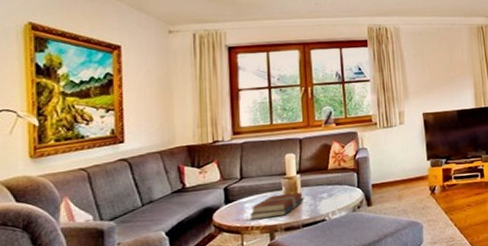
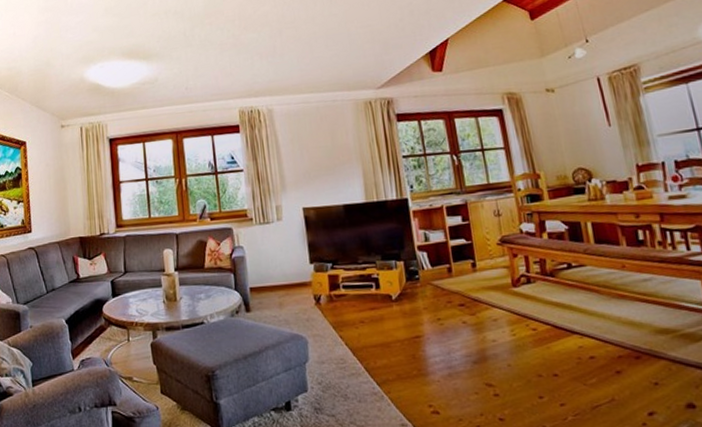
books: present [249,192,303,220] -> none [134,291,182,316]

